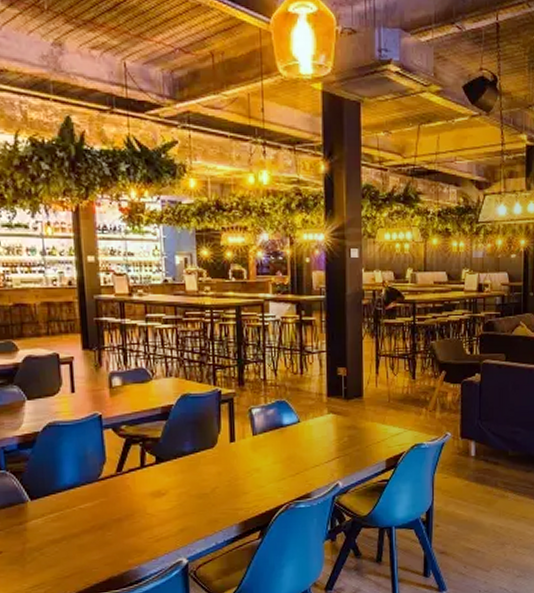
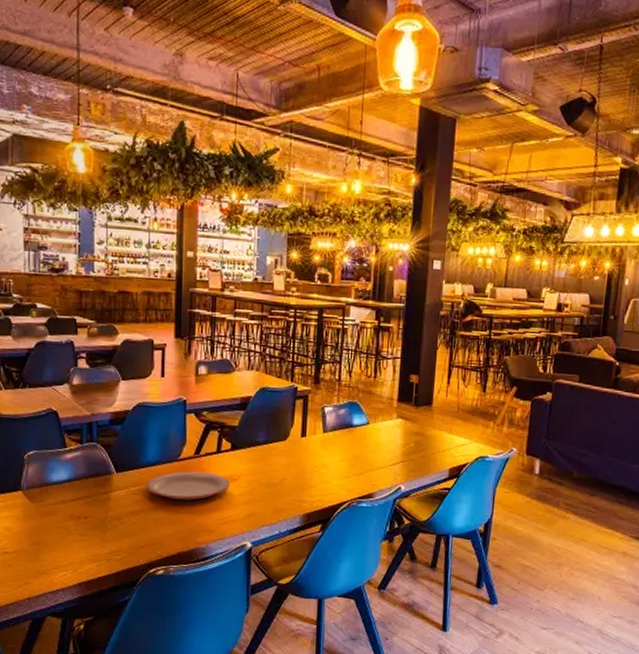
plate: none [66,489,158,522] -> present [146,471,230,500]

